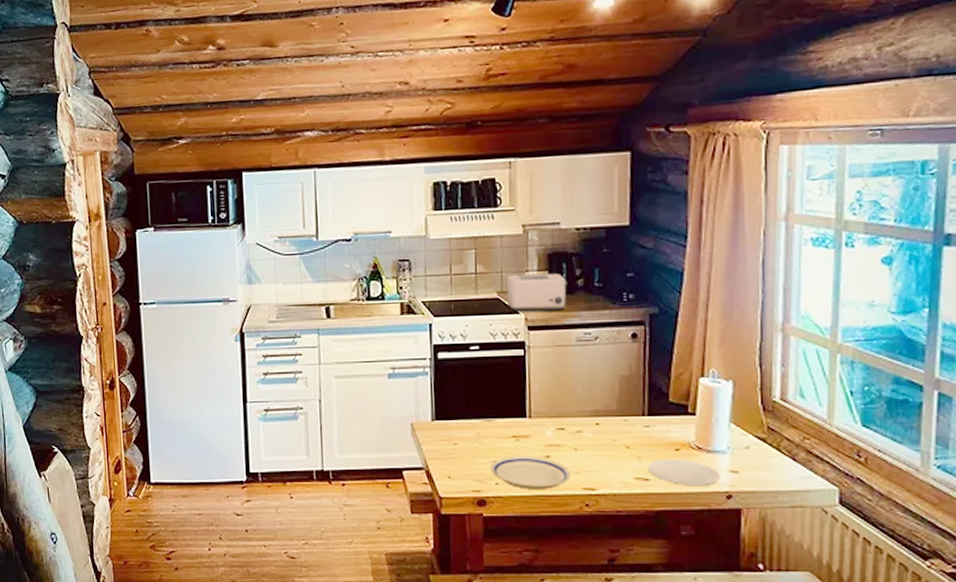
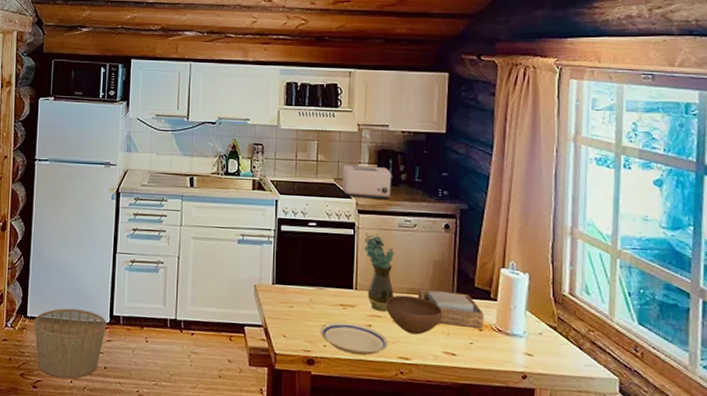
basket: none [159,469,244,546] -> present [33,308,107,379]
vase: none [537,352,574,439] -> present [364,233,395,311]
bowl: none [566,419,633,462] -> present [386,295,443,335]
napkin holder: none [602,409,681,448] -> present [417,288,484,328]
plate: present [648,458,721,487] -> none [455,337,517,366]

